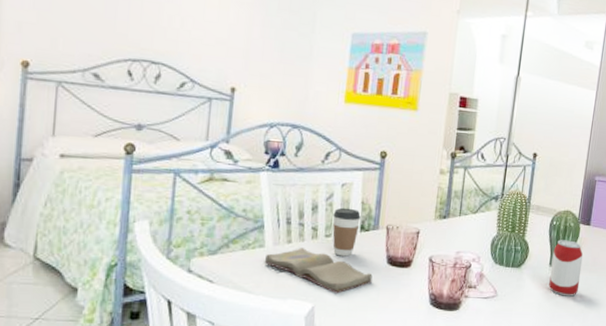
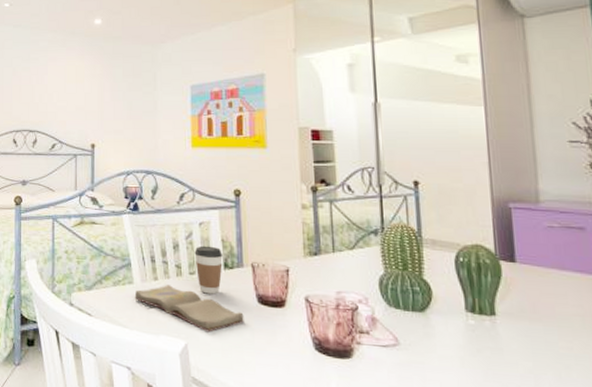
beverage can: present [549,240,583,297] -> none [467,279,518,351]

